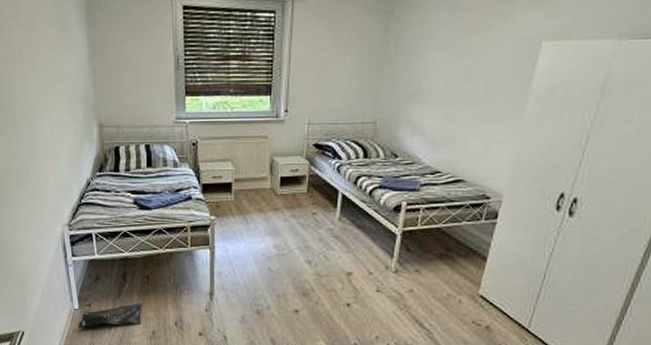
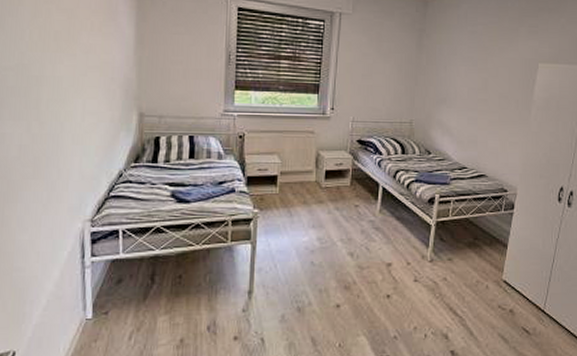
bag: present [78,303,142,329] -> none [89,307,170,343]

